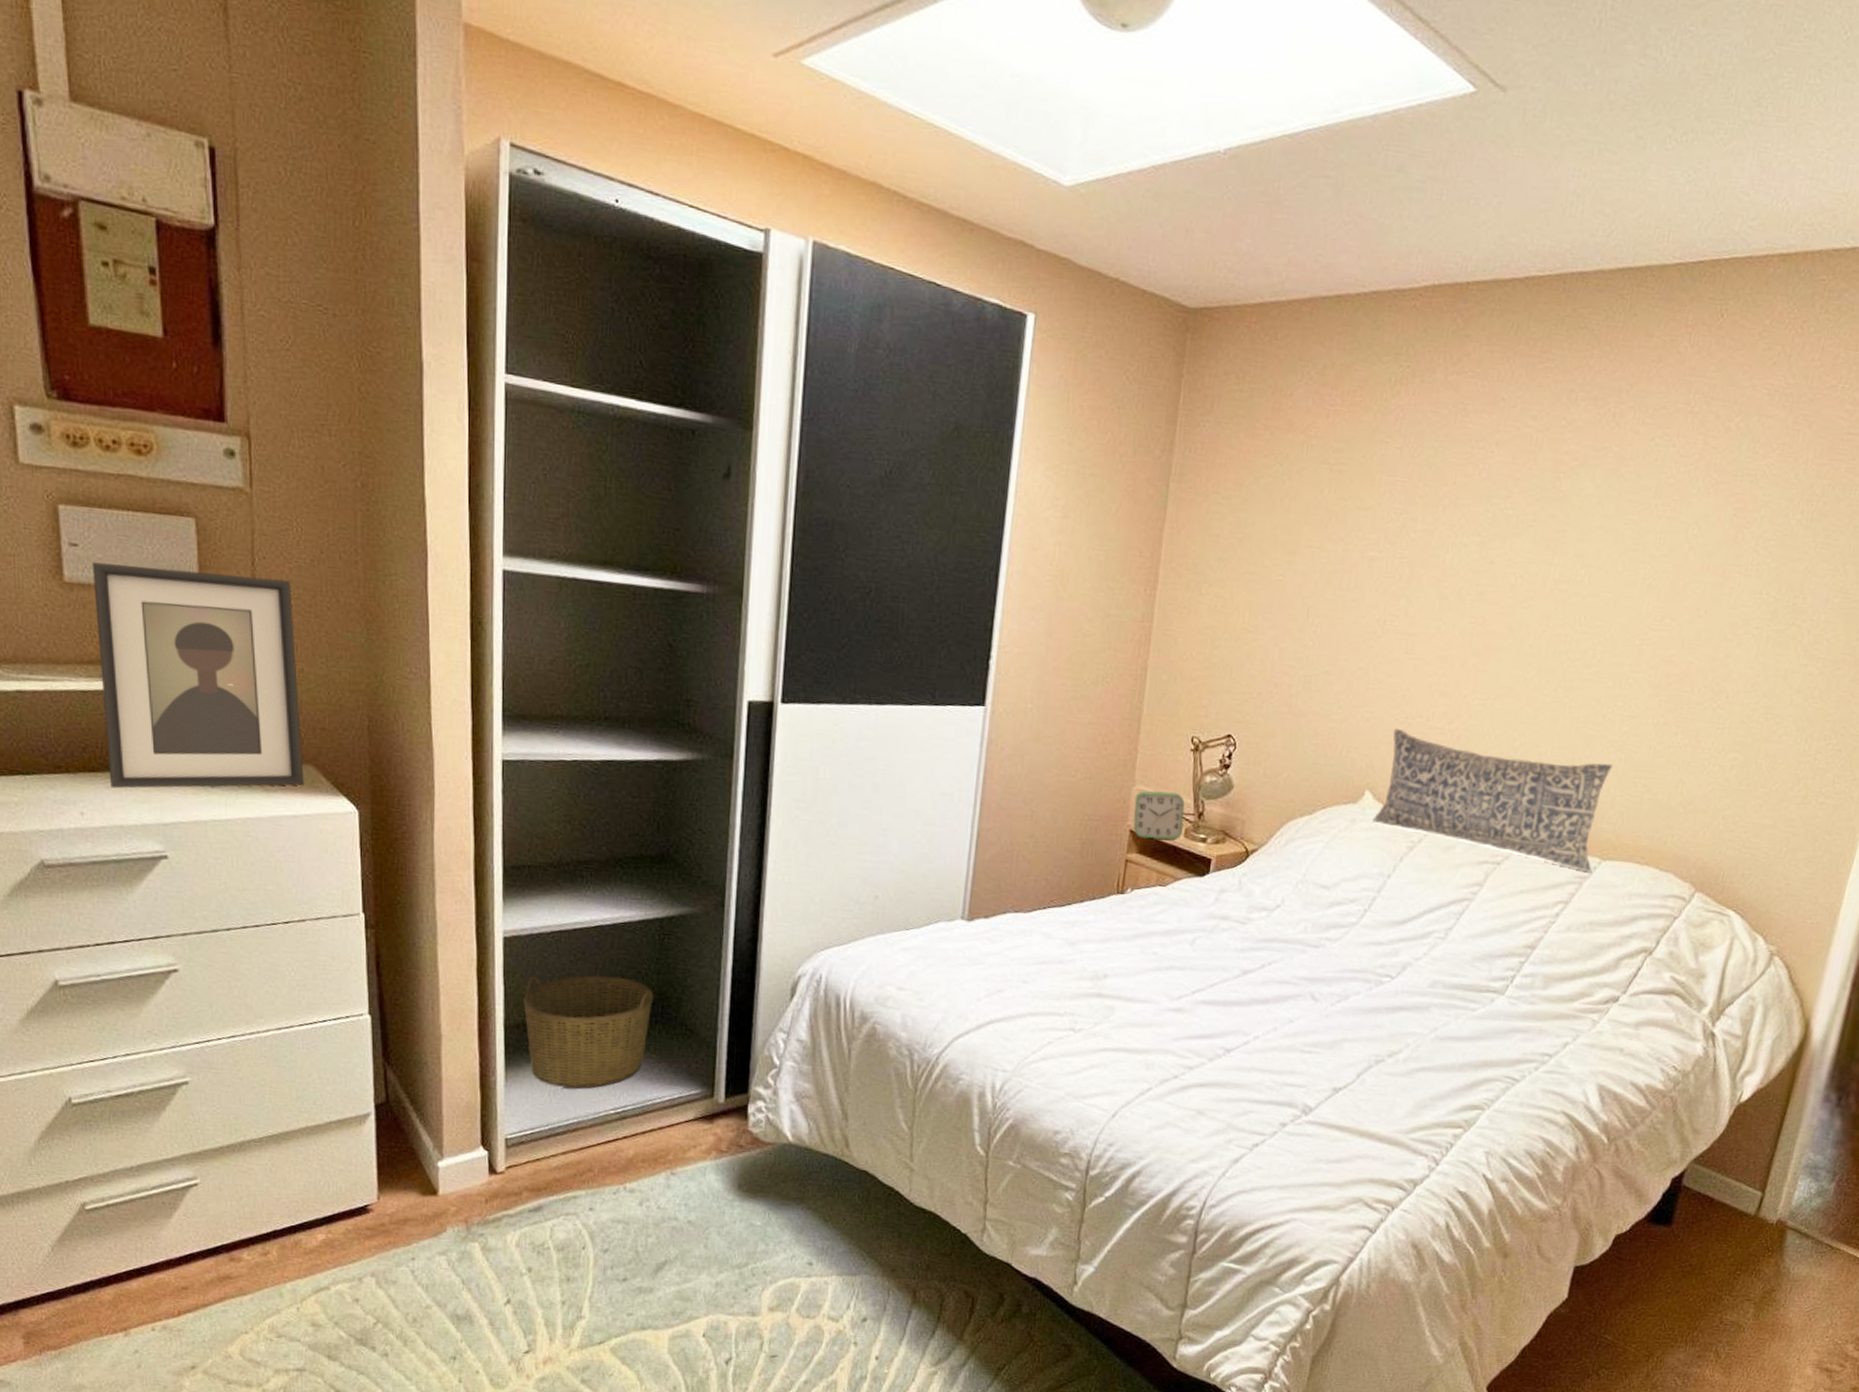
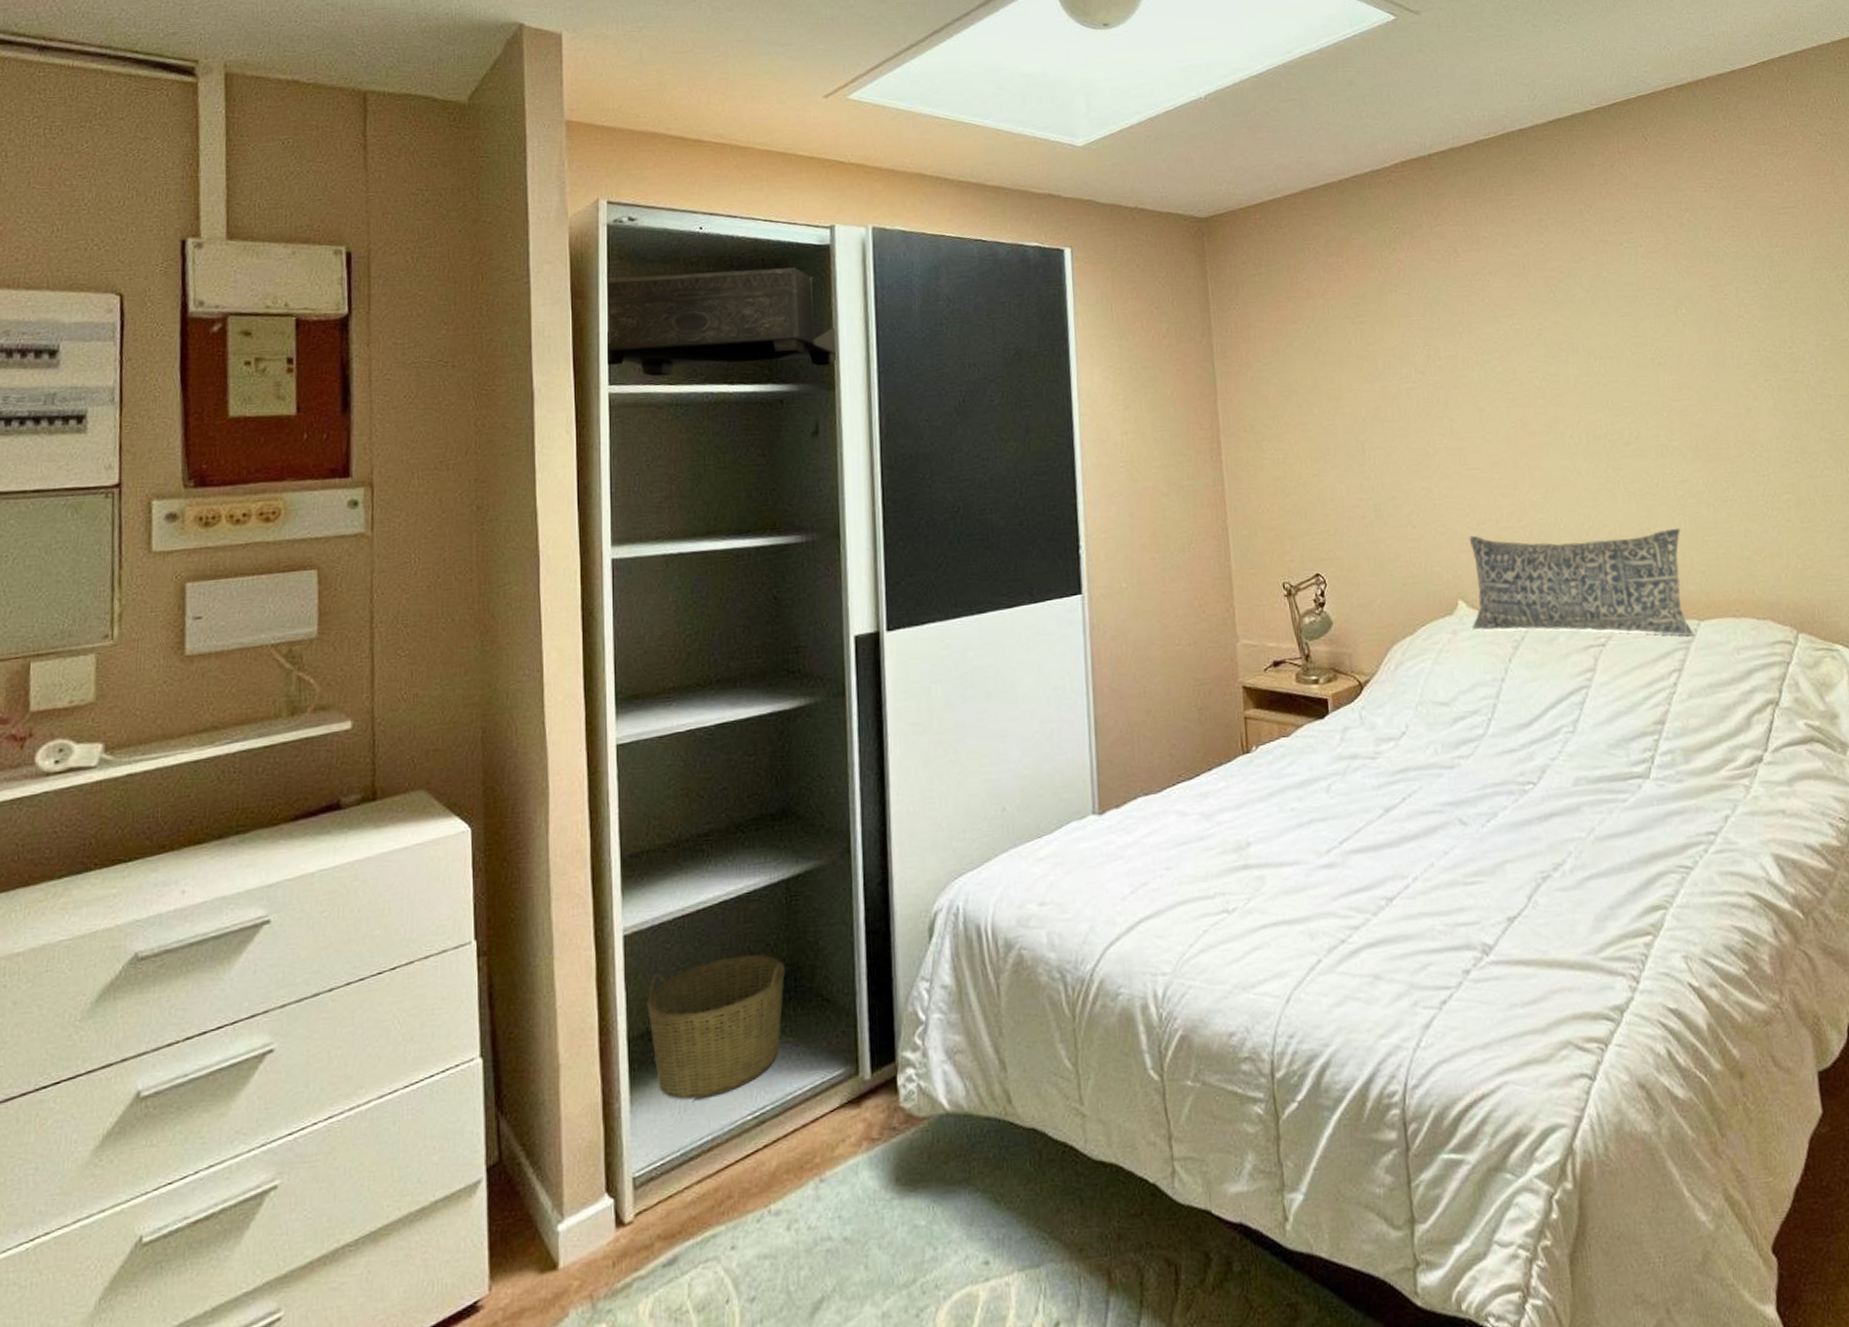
picture frame: present [91,562,304,789] -> none [213,610,416,858]
decorative box: none [504,242,760,402] -> present [606,267,838,377]
alarm clock: present [1133,791,1185,840] -> none [1241,640,1294,692]

